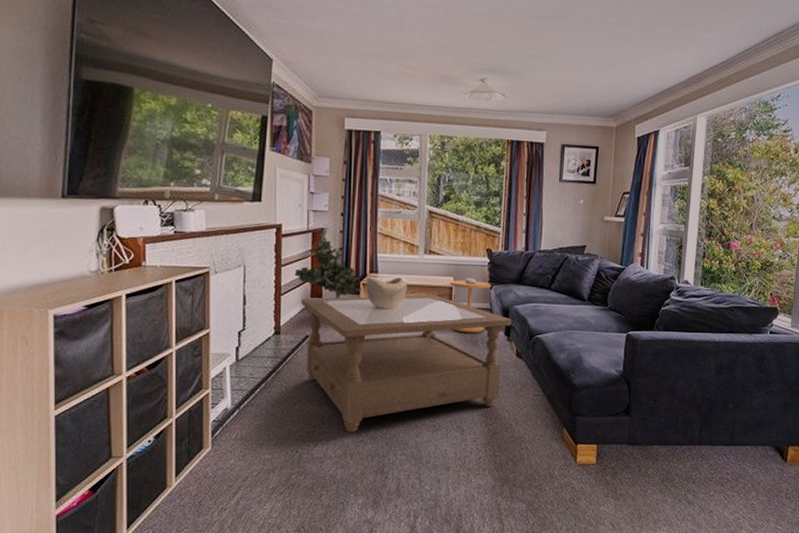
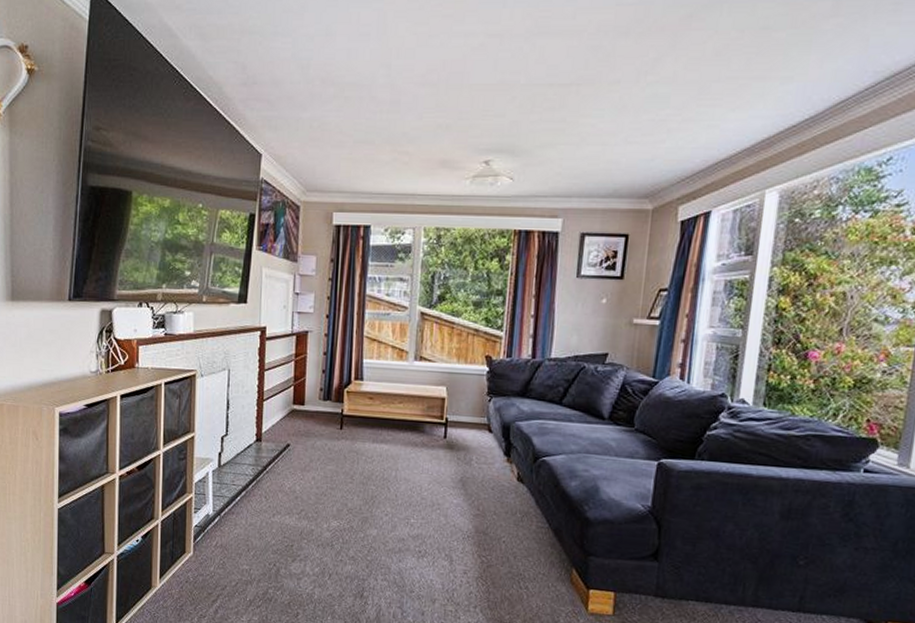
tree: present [294,229,362,299] -> none [277,331,346,407]
coffee table: present [302,295,511,433] -> none [283,404,512,551]
decorative bowl: present [366,276,408,310] -> none [350,383,396,421]
side table: present [449,278,491,333] -> none [441,388,490,451]

